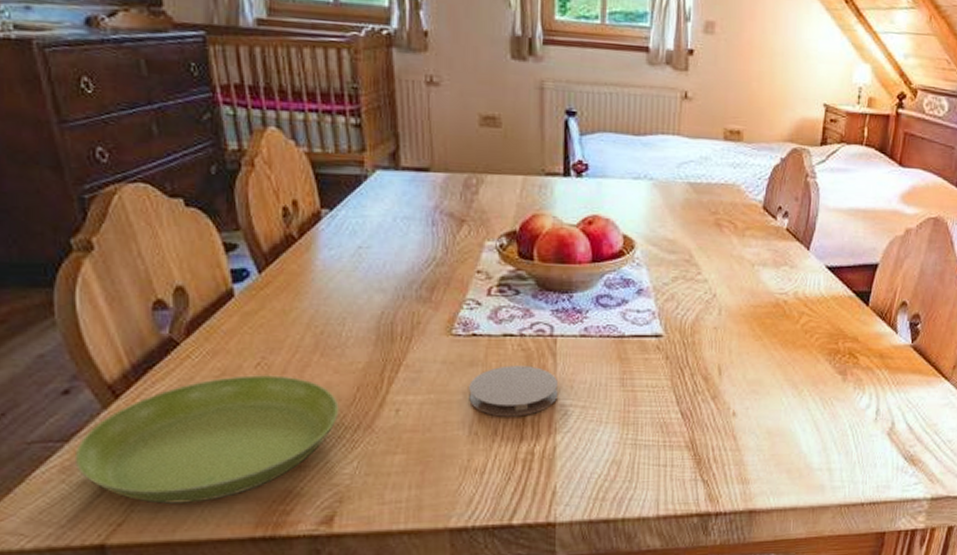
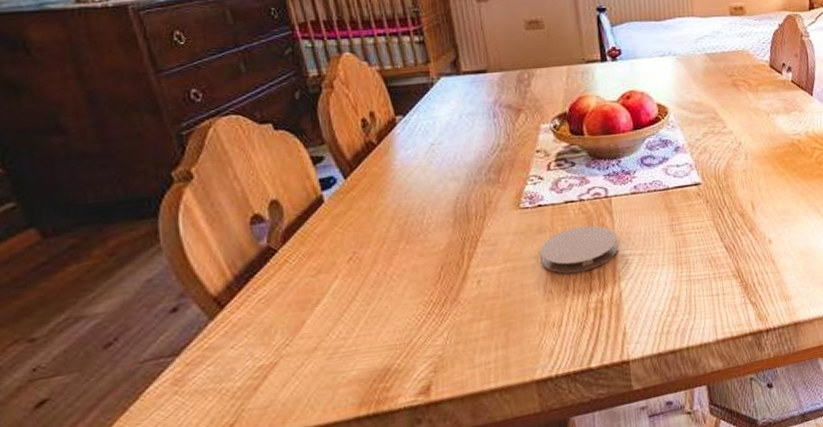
saucer: present [74,375,339,504] -> none [185,265,427,400]

